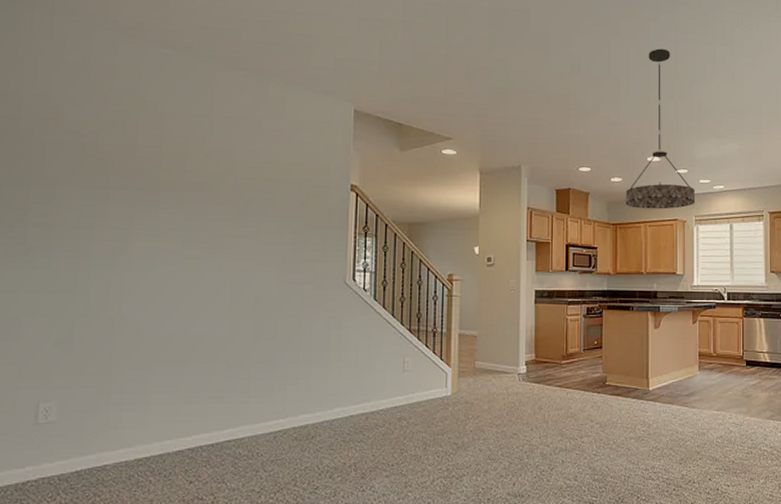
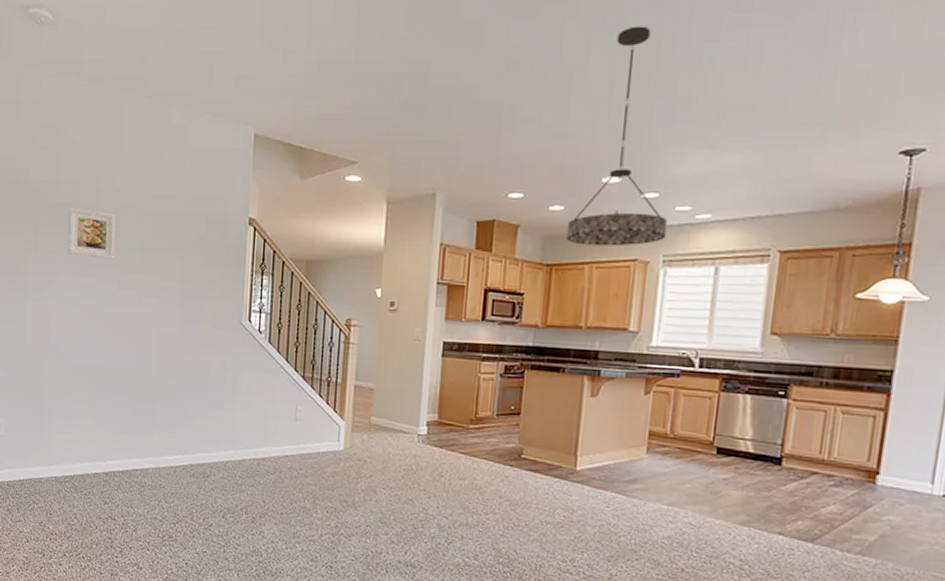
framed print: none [146,171,205,224] -> present [67,206,116,259]

